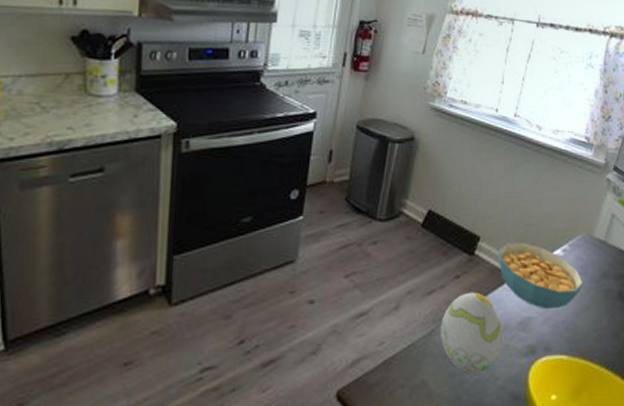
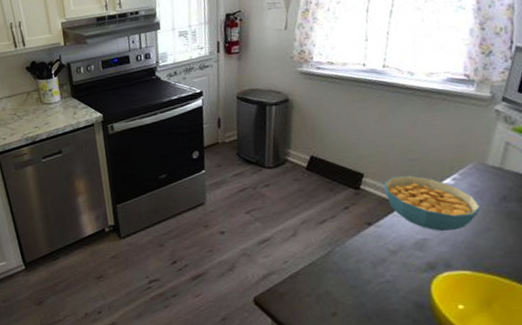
decorative egg: present [440,292,504,374] -> none [336,219,401,286]

